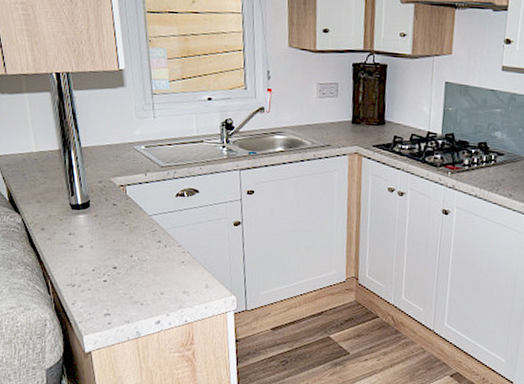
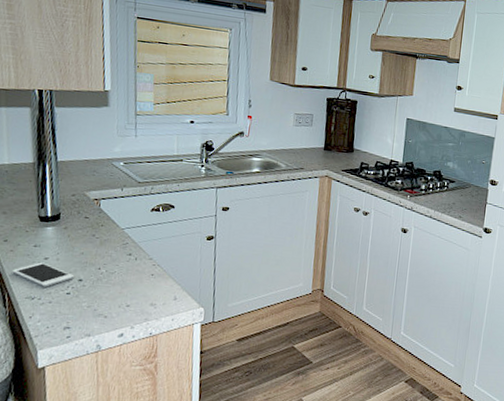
cell phone: none [52,250,109,275] -> present [12,262,75,287]

